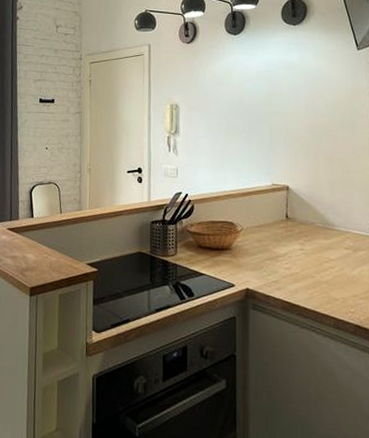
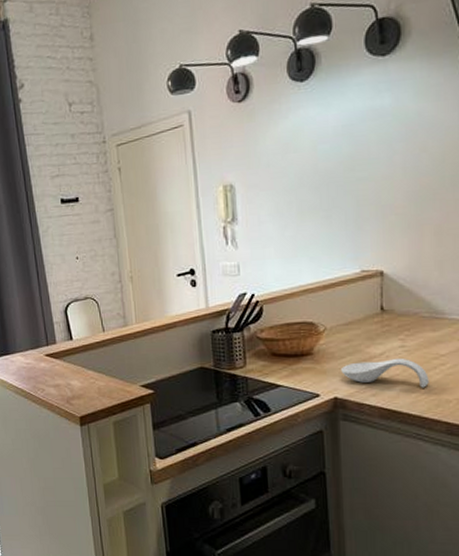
spoon rest: none [253,259,321,286] -> present [341,359,429,388]

